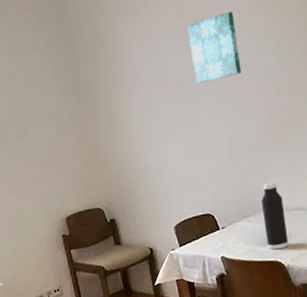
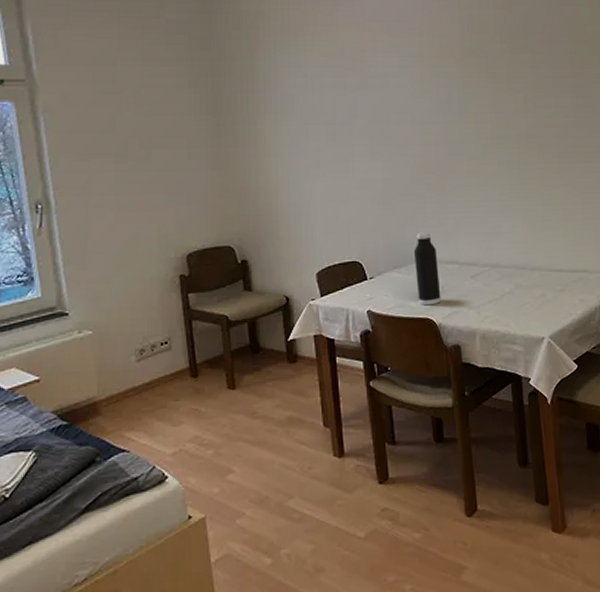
wall art: present [187,12,242,84] -> none [345,56,400,122]

